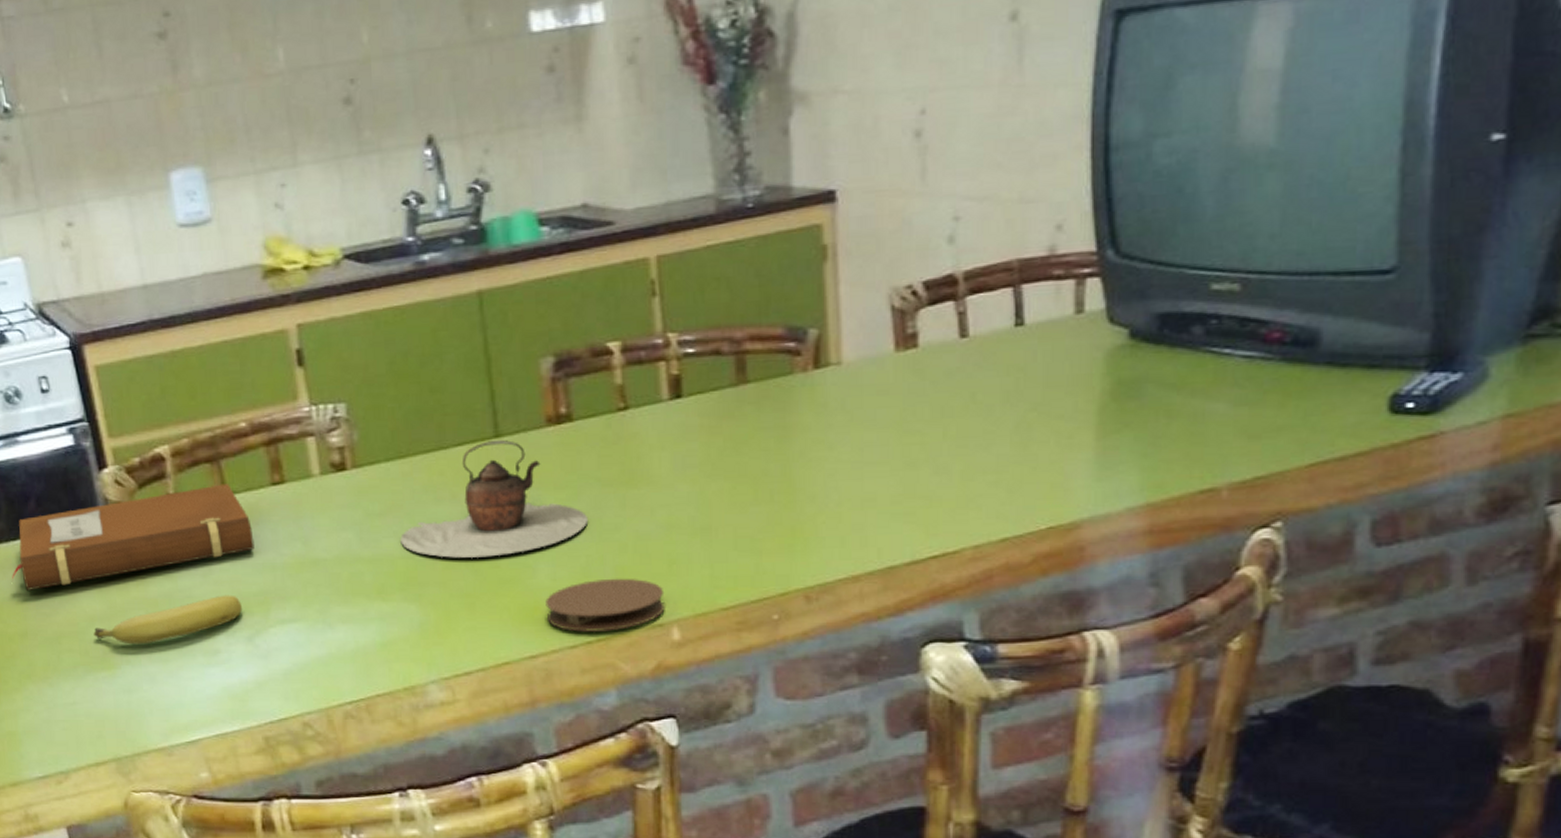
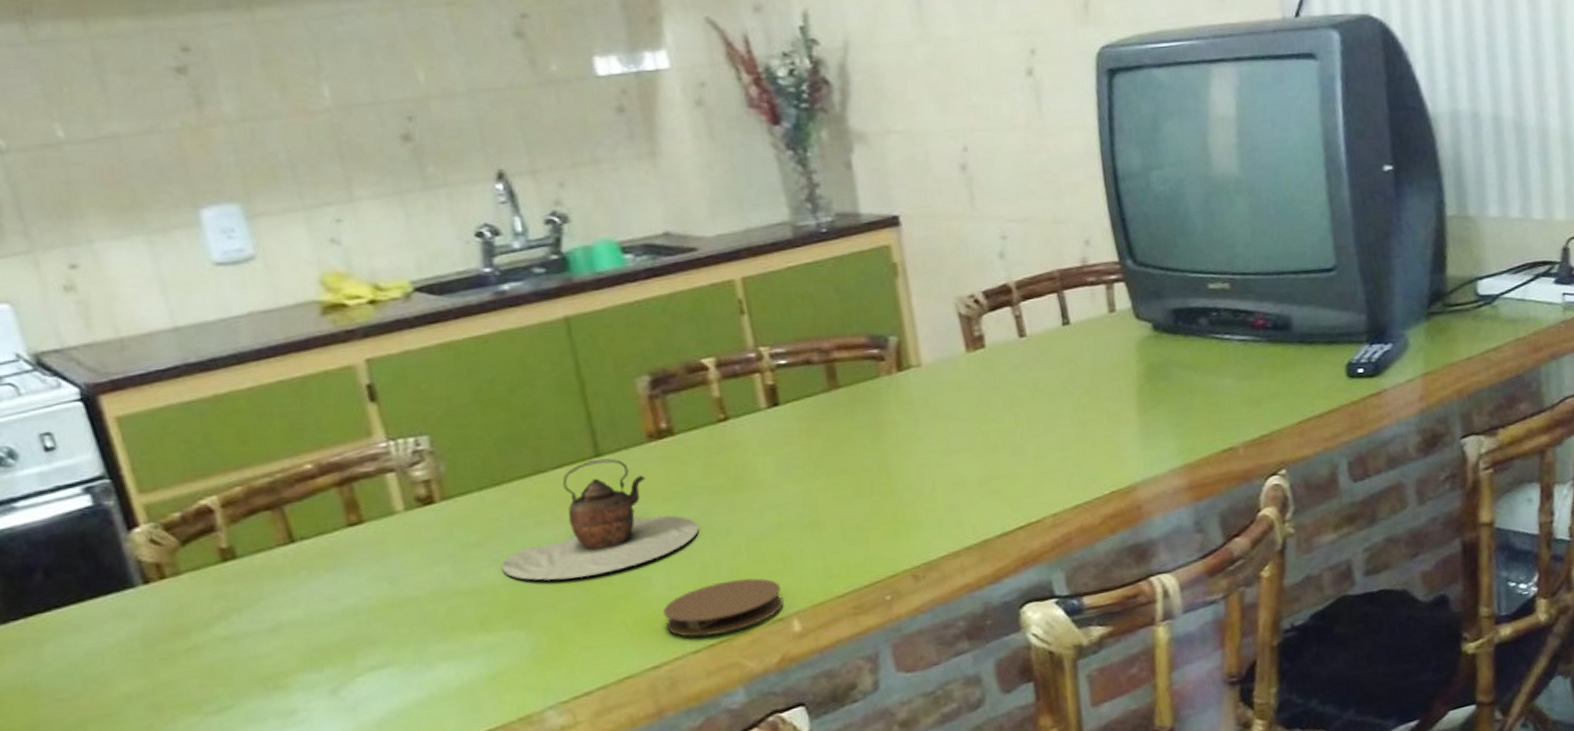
notebook: present [12,484,255,590] -> none [14,530,332,676]
fruit: present [93,595,242,645] -> none [130,647,322,719]

